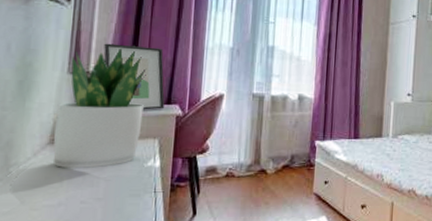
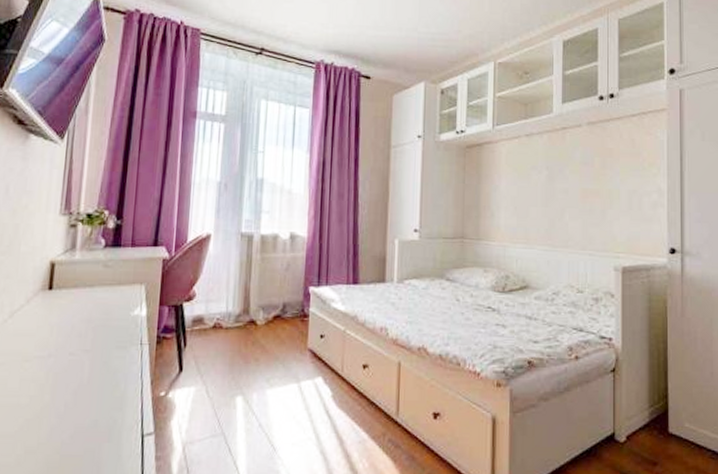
planter: present [53,48,147,168] -> none [44,186,134,316]
picture frame: present [103,43,165,110] -> none [93,182,152,253]

